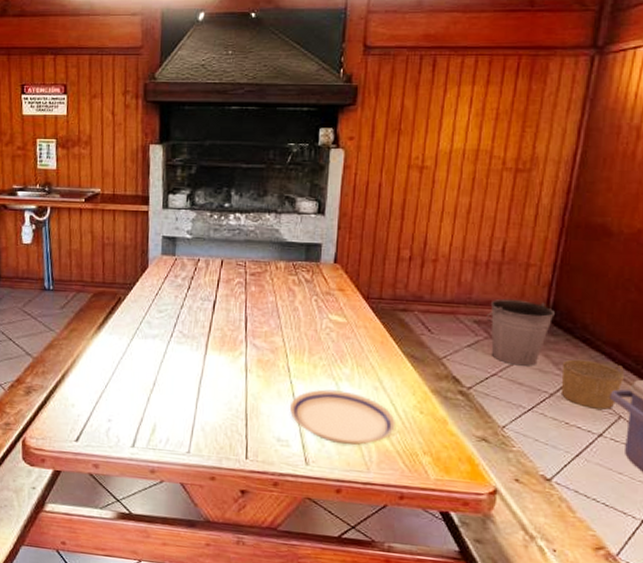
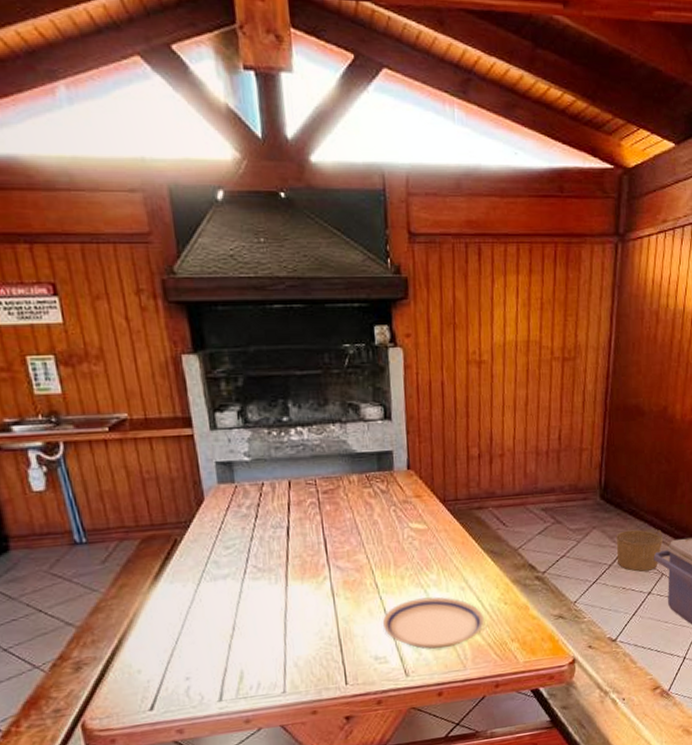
bucket: present [486,299,555,367] -> none [551,483,606,545]

